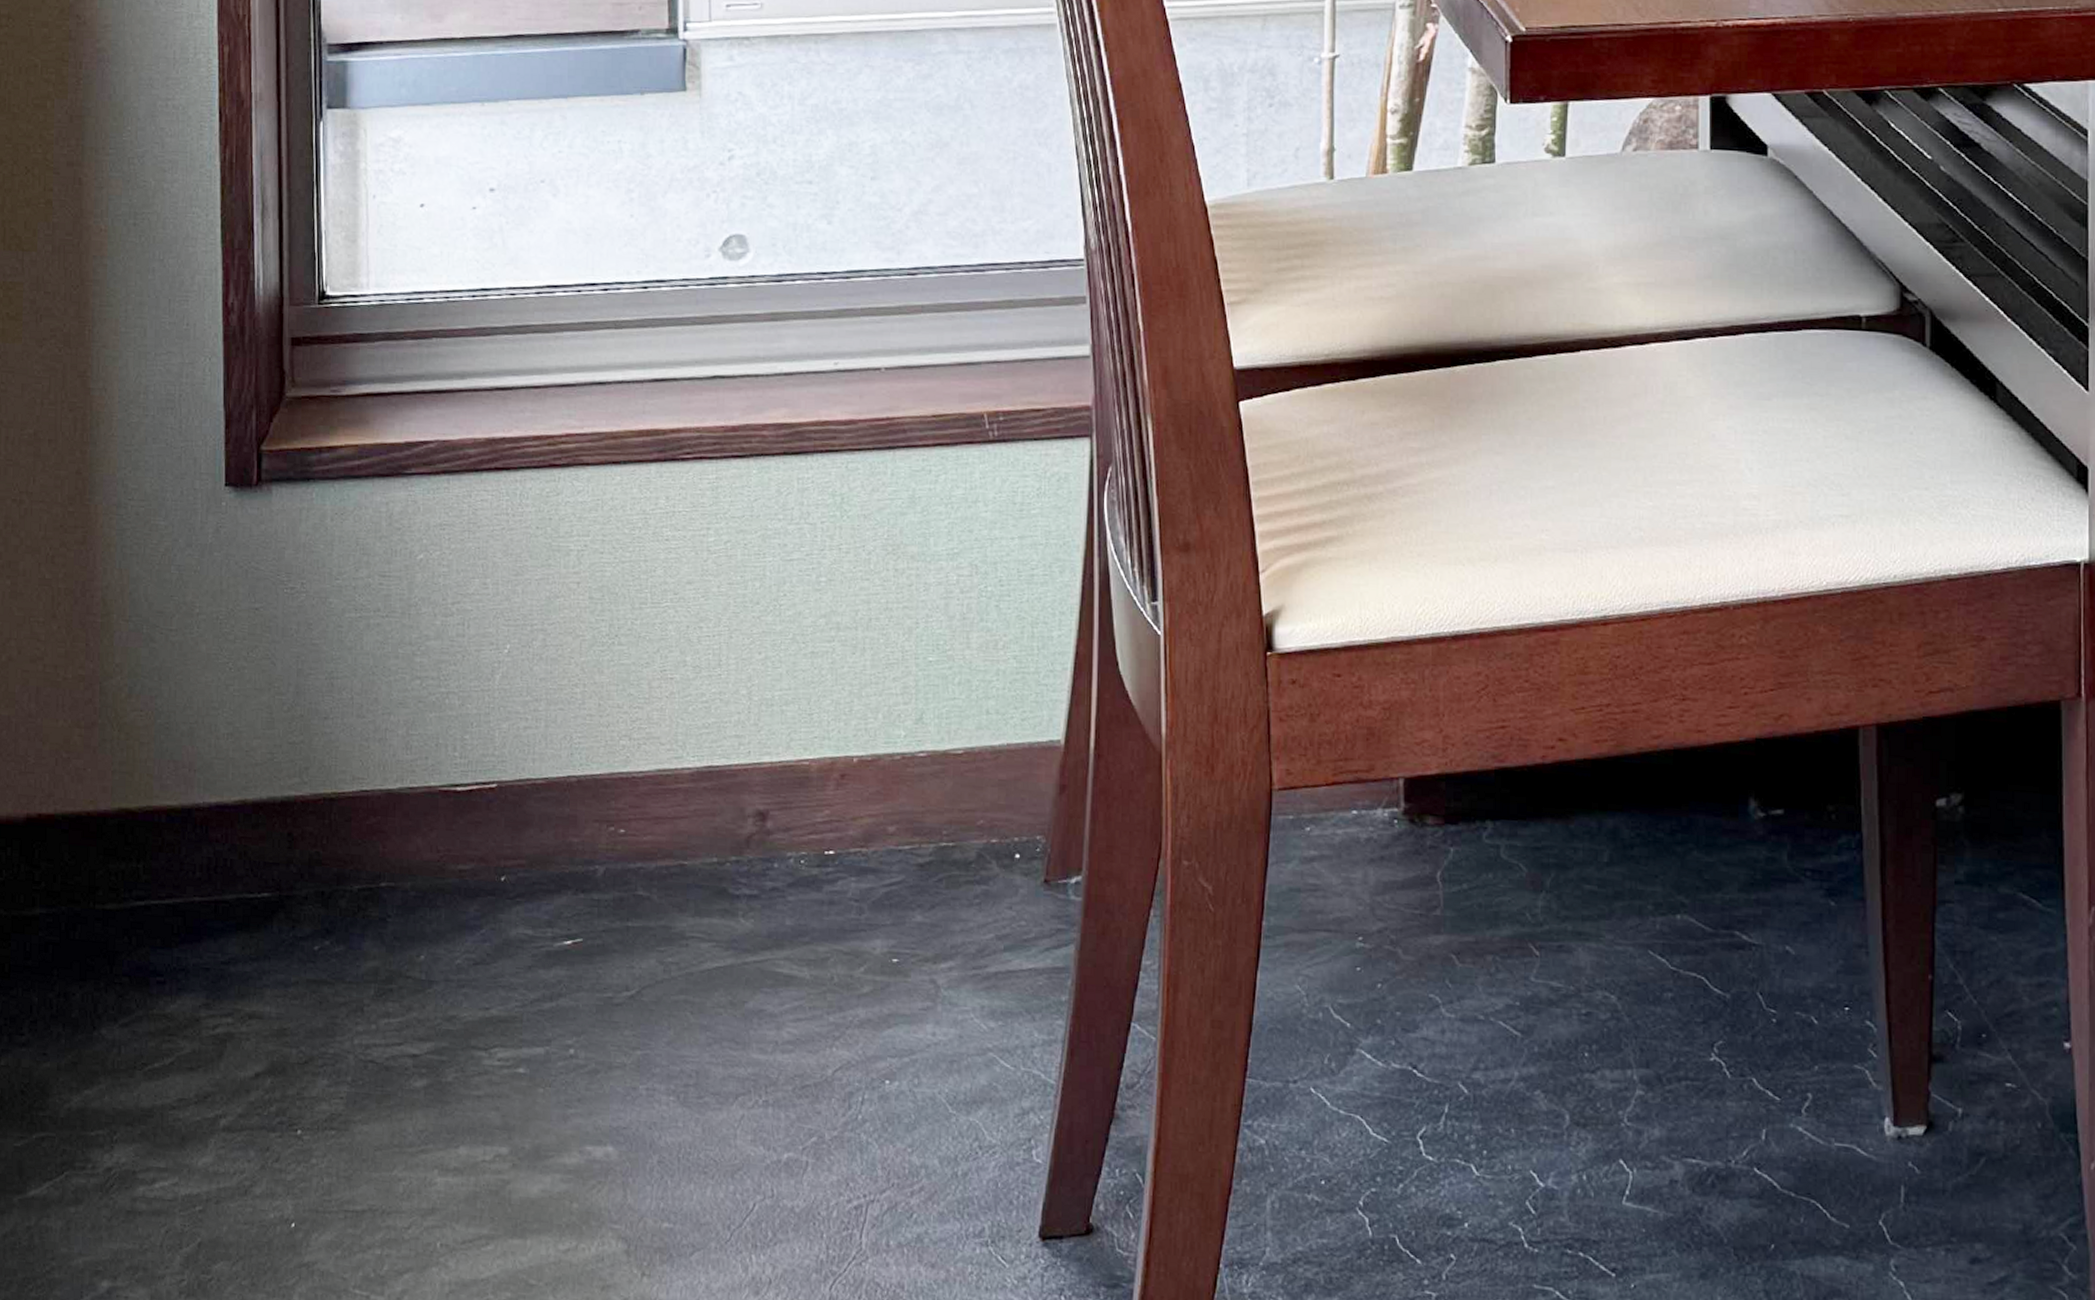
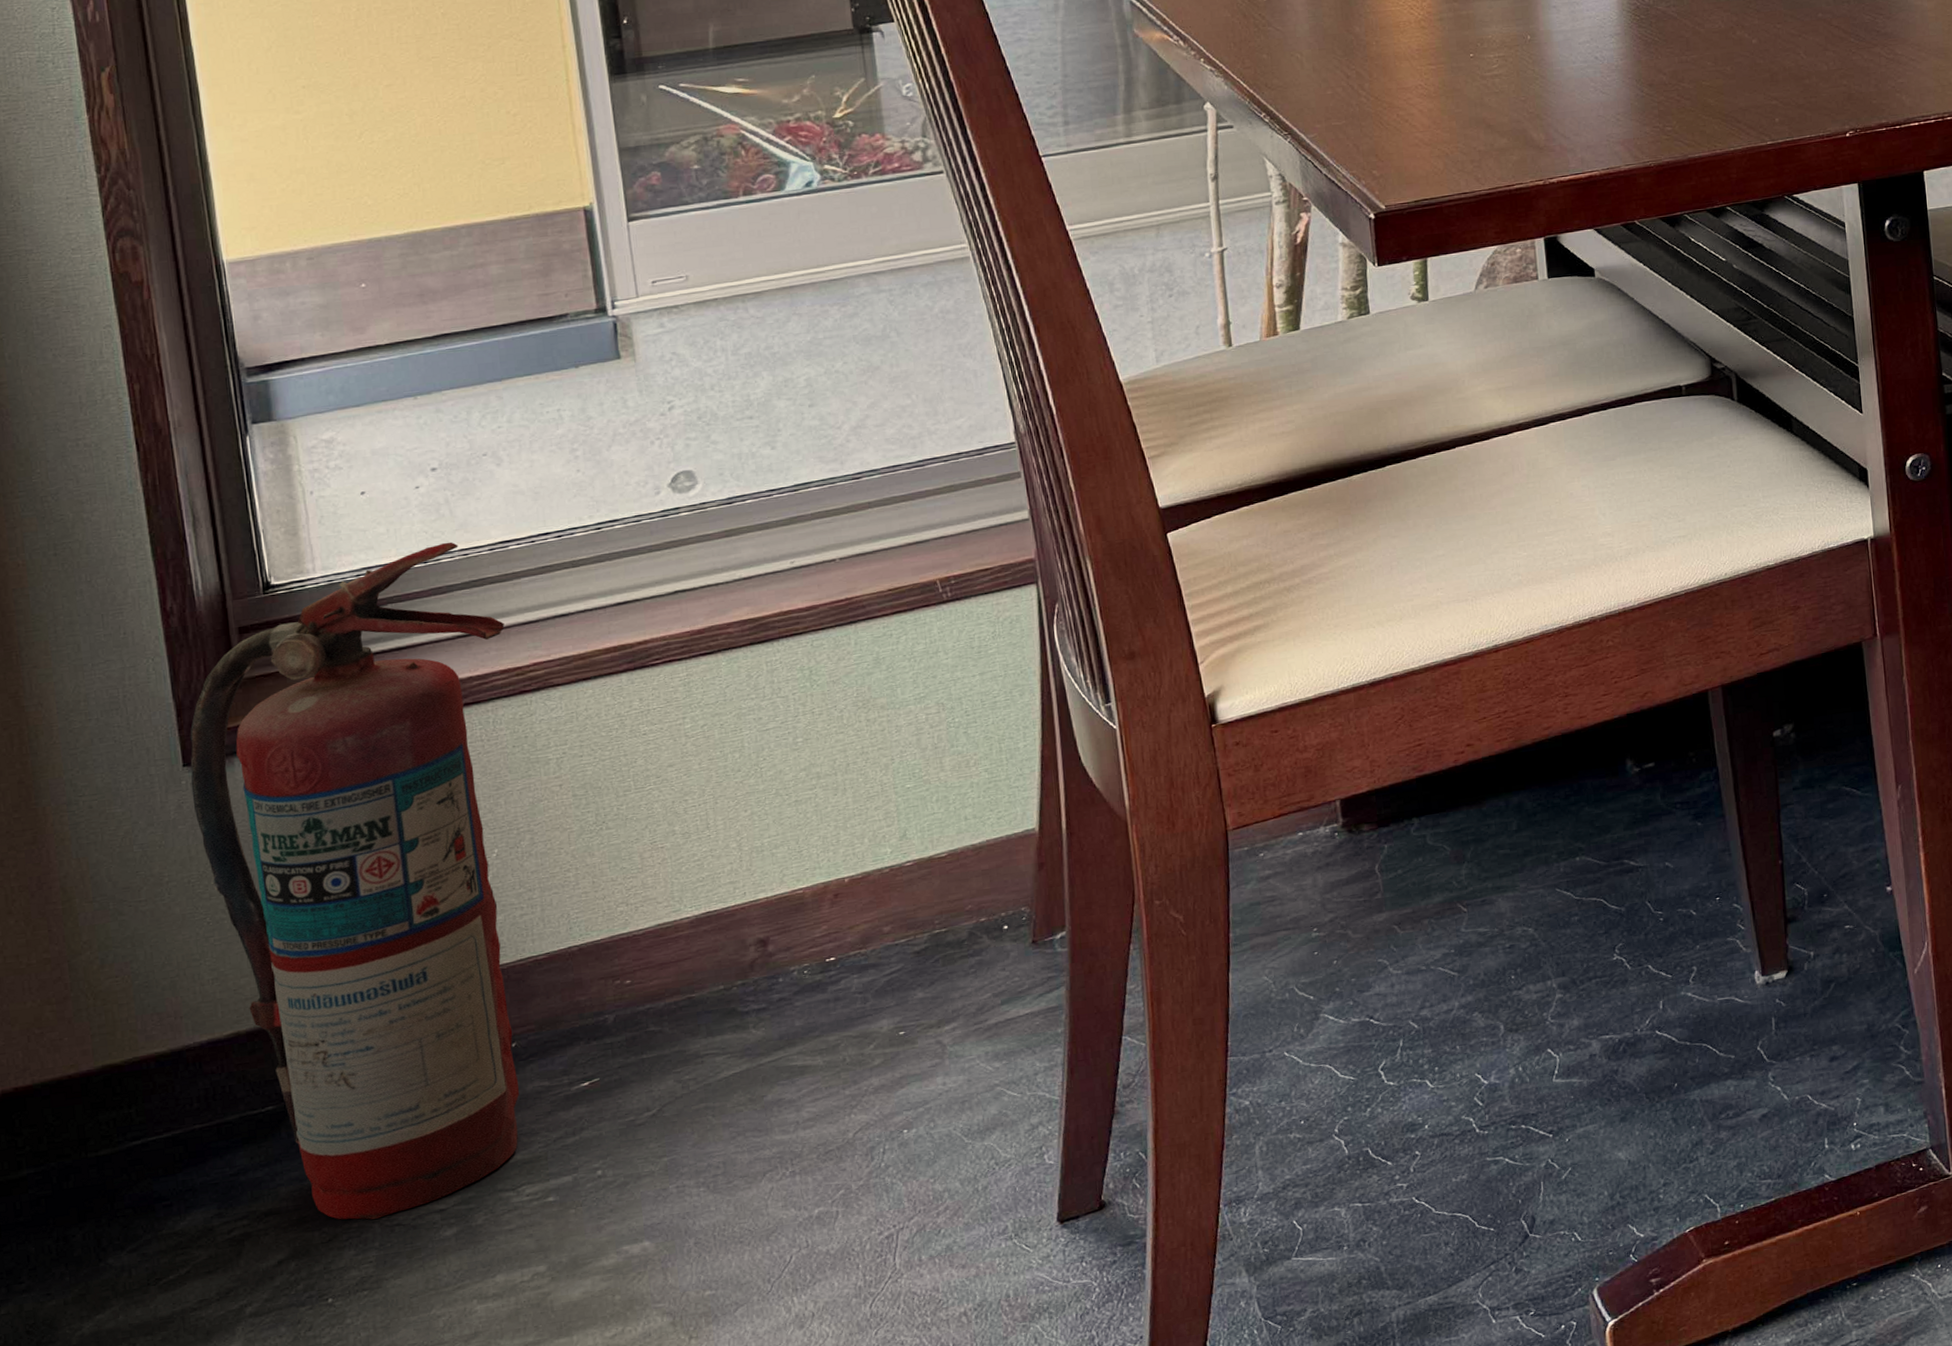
fire extinguisher: none [230,276,542,1049] -> present [190,542,519,1220]

